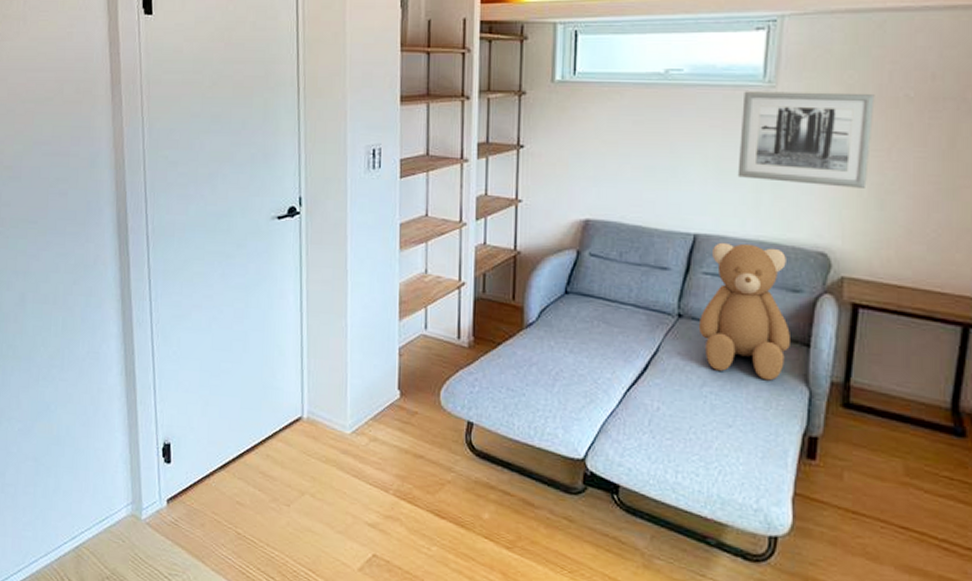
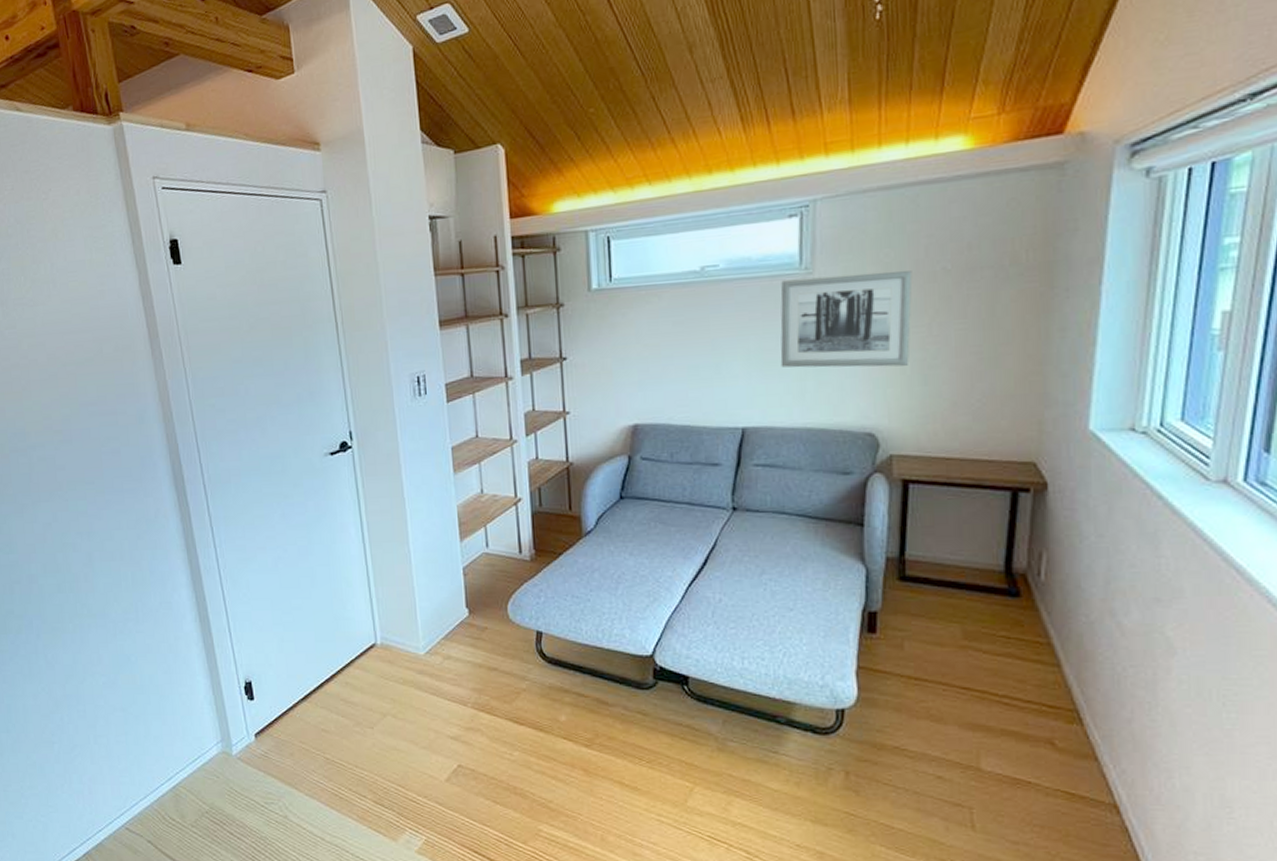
teddy bear: present [698,242,790,381] -> none [753,431,844,563]

